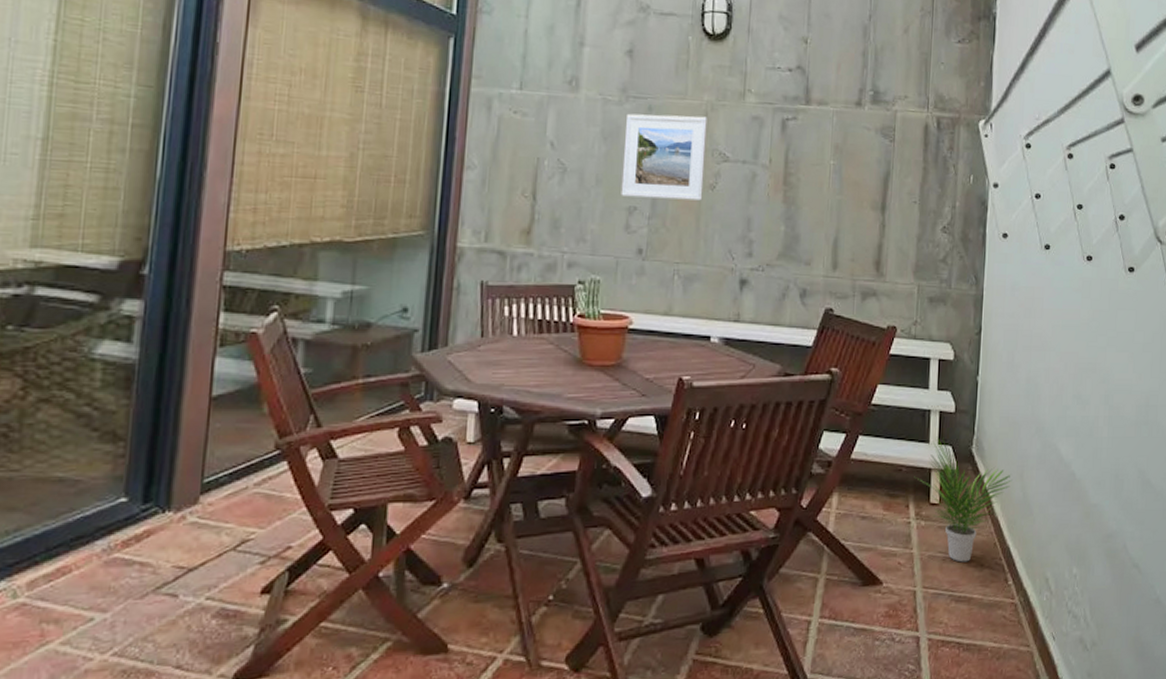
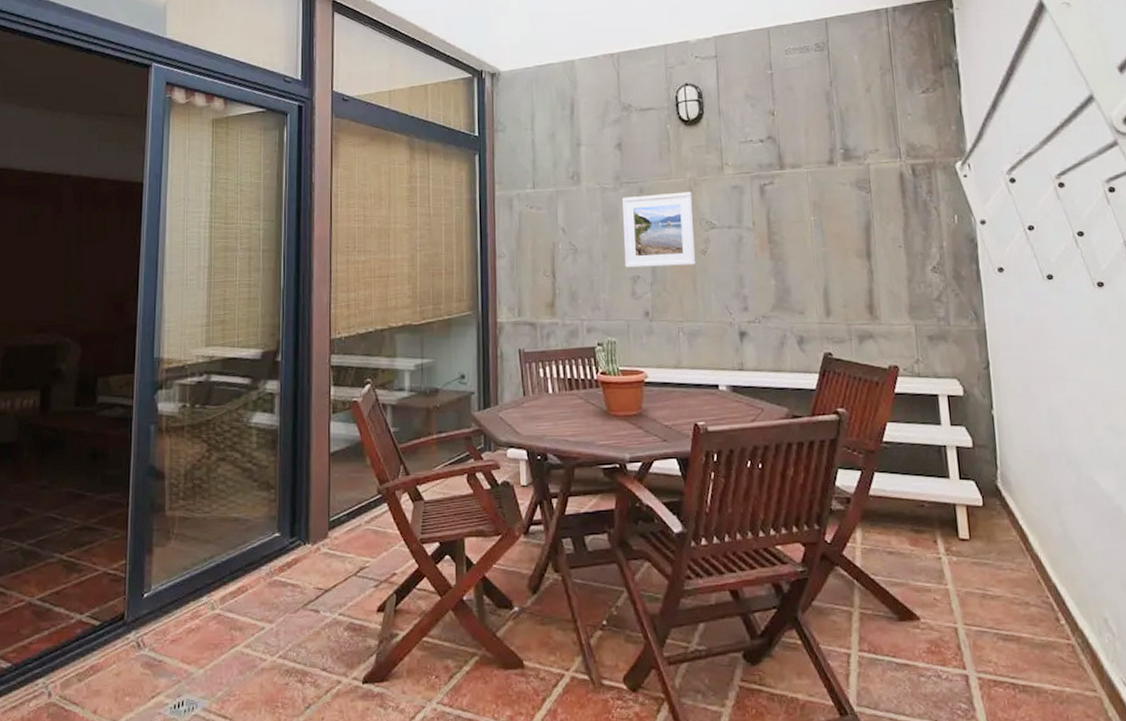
potted plant: present [914,436,1012,563] -> none [938,471,1048,600]

